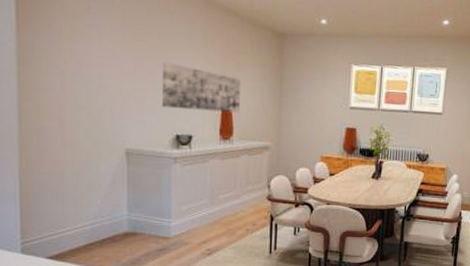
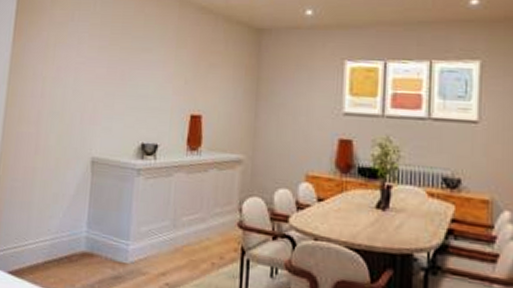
wall art: present [162,61,241,113] -> none [130,64,213,120]

